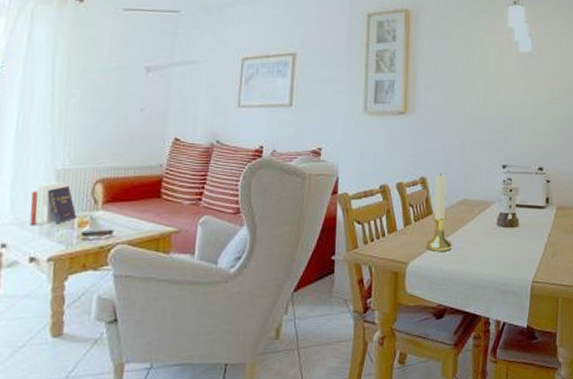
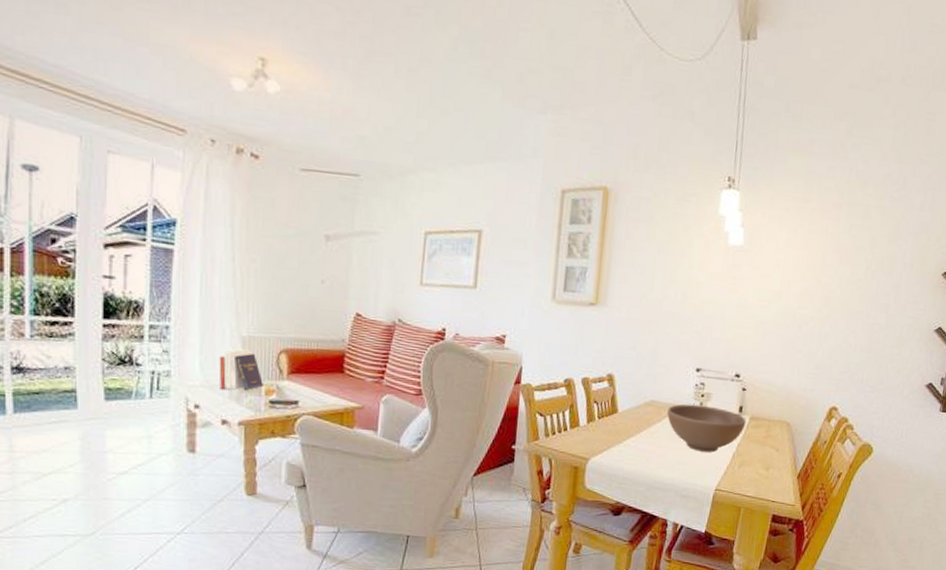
candle holder: present [426,172,453,251] -> none [609,371,636,451]
bowl: none [480,200,554,245] -> present [667,404,746,453]

